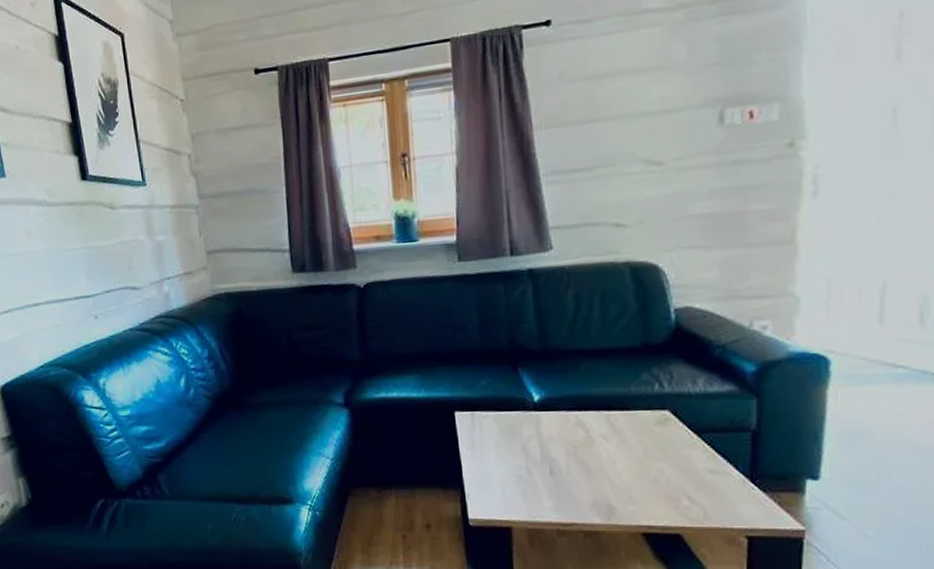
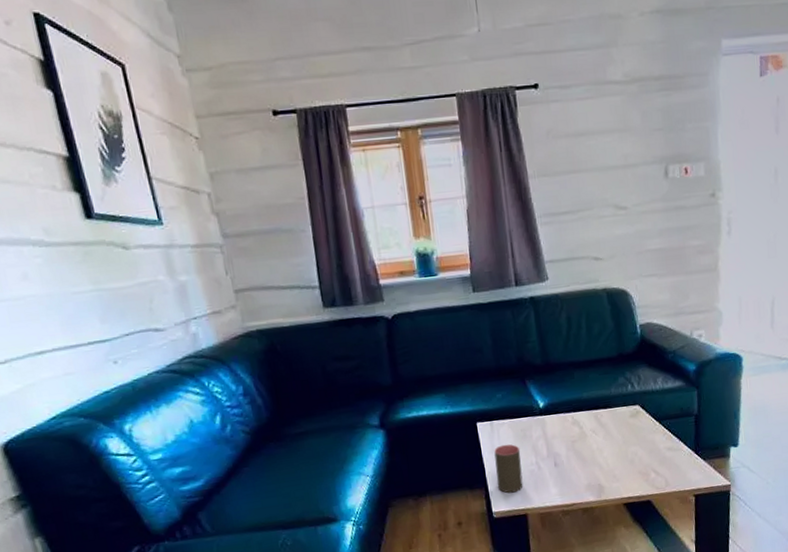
cup: none [474,440,508,499] -> present [494,444,523,494]

